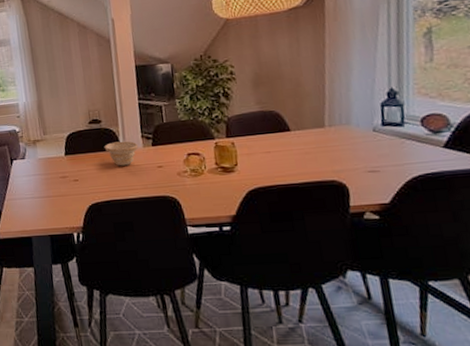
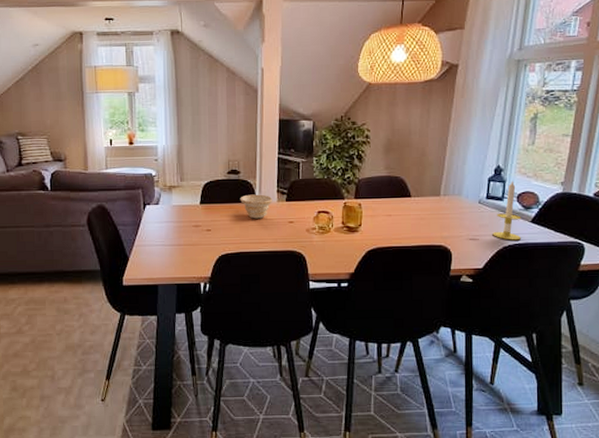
candle: none [396,103,433,170] -> present [492,181,521,241]

